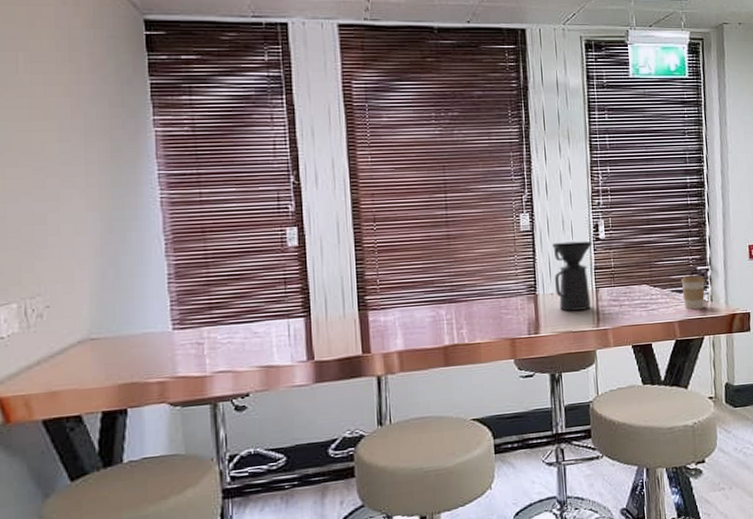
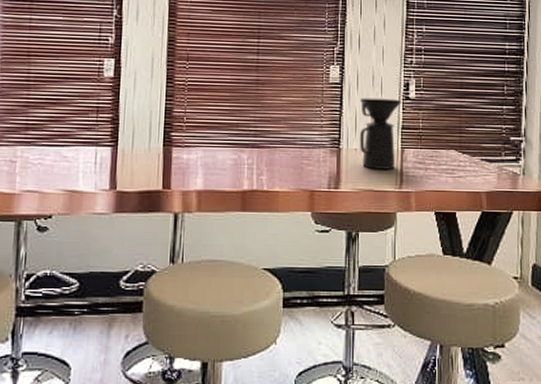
coffee cup: present [681,276,705,310] -> none [492,146,518,182]

